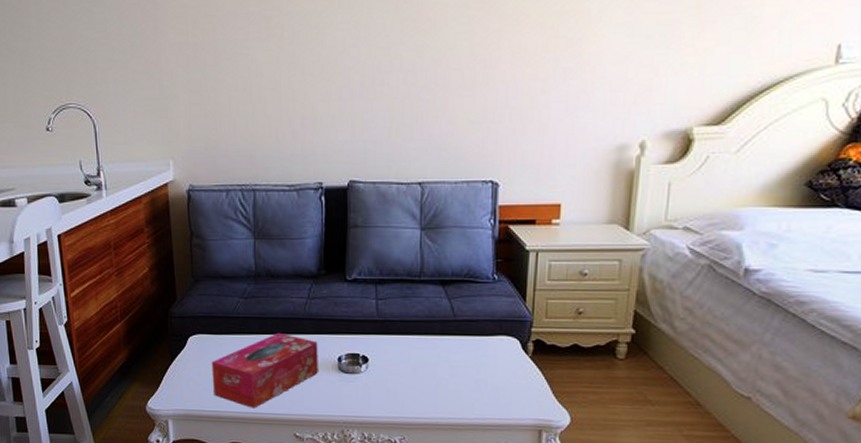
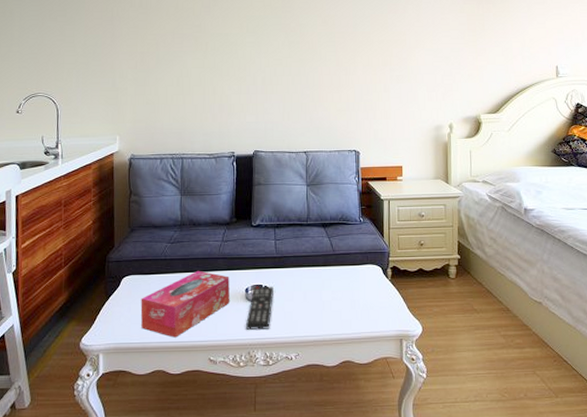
remote control: none [339,355,374,406] -> present [246,286,273,330]

